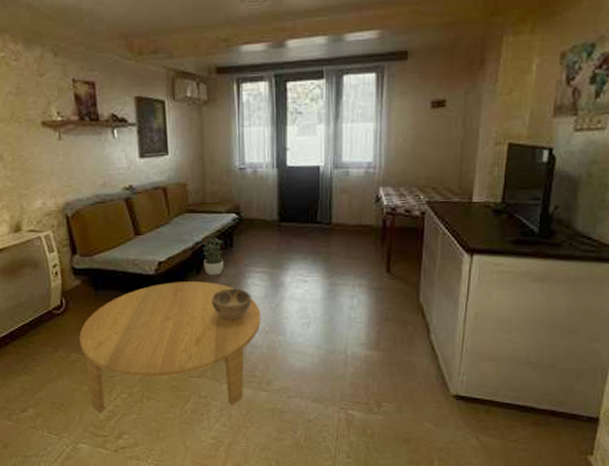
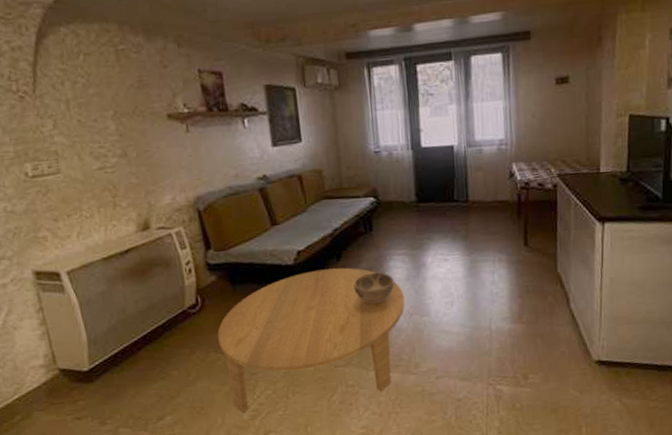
potted plant: present [203,237,224,276] -> none [341,222,365,262]

